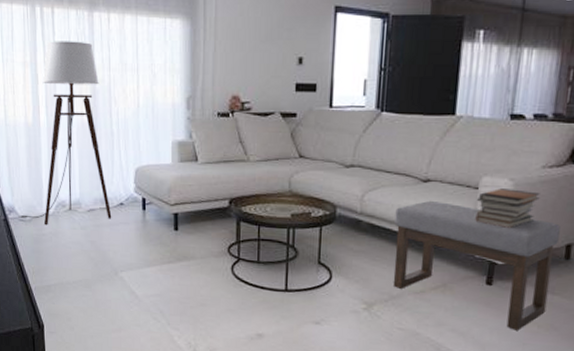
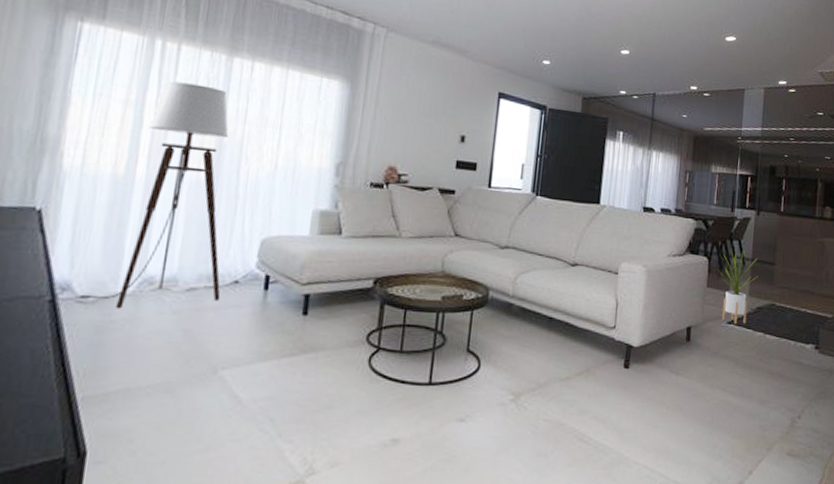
ottoman: present [393,200,560,331] -> none [541,284,682,413]
book stack: present [475,188,540,228] -> none [615,274,667,312]

